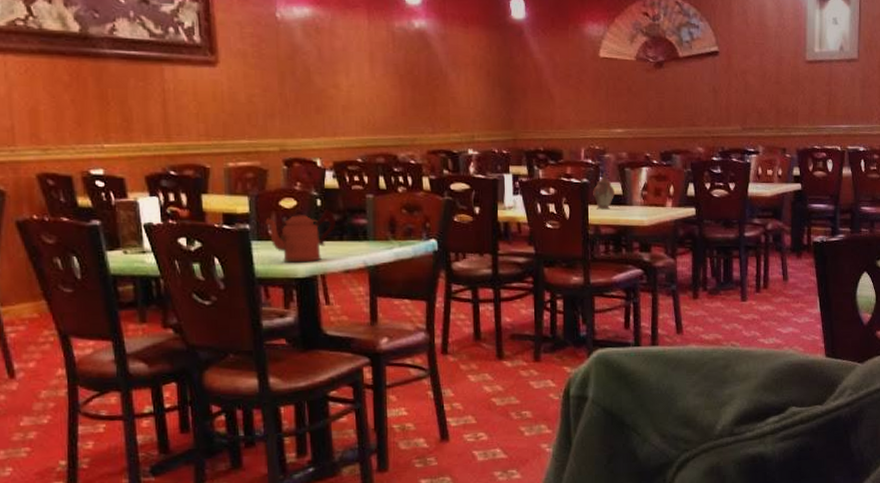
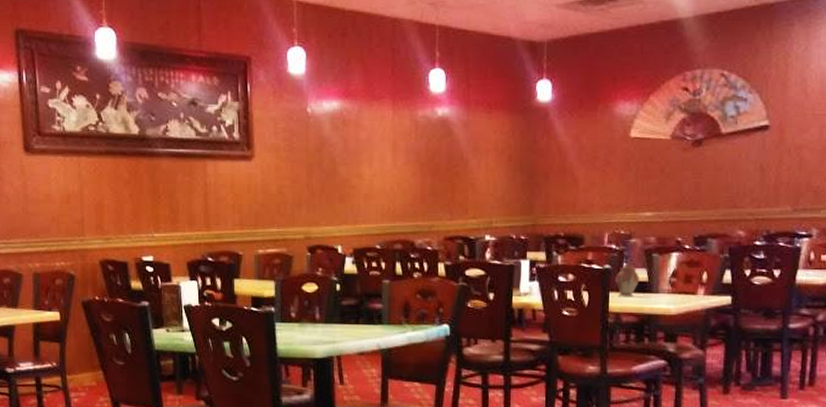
coffeepot: present [265,208,336,263] -> none [289,293,354,344]

